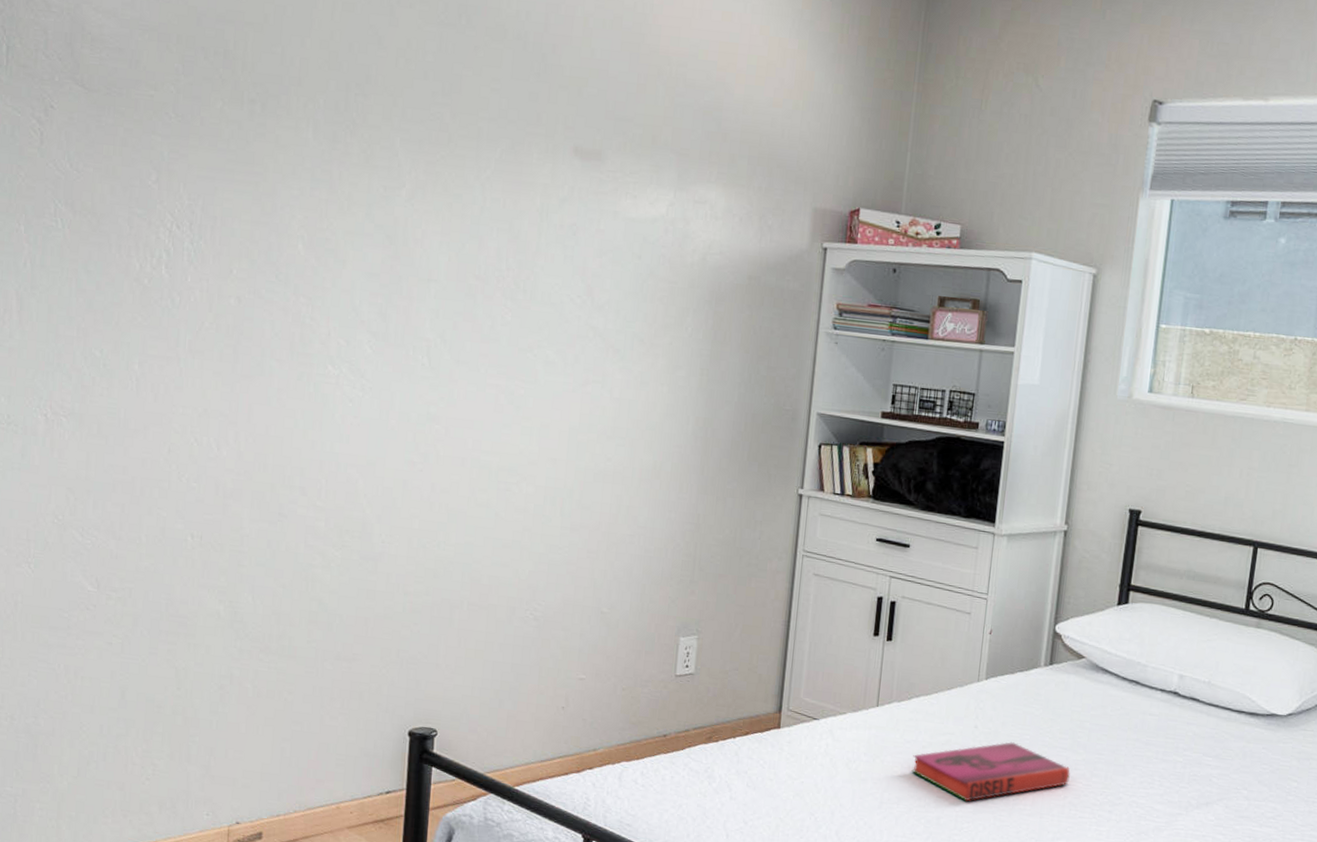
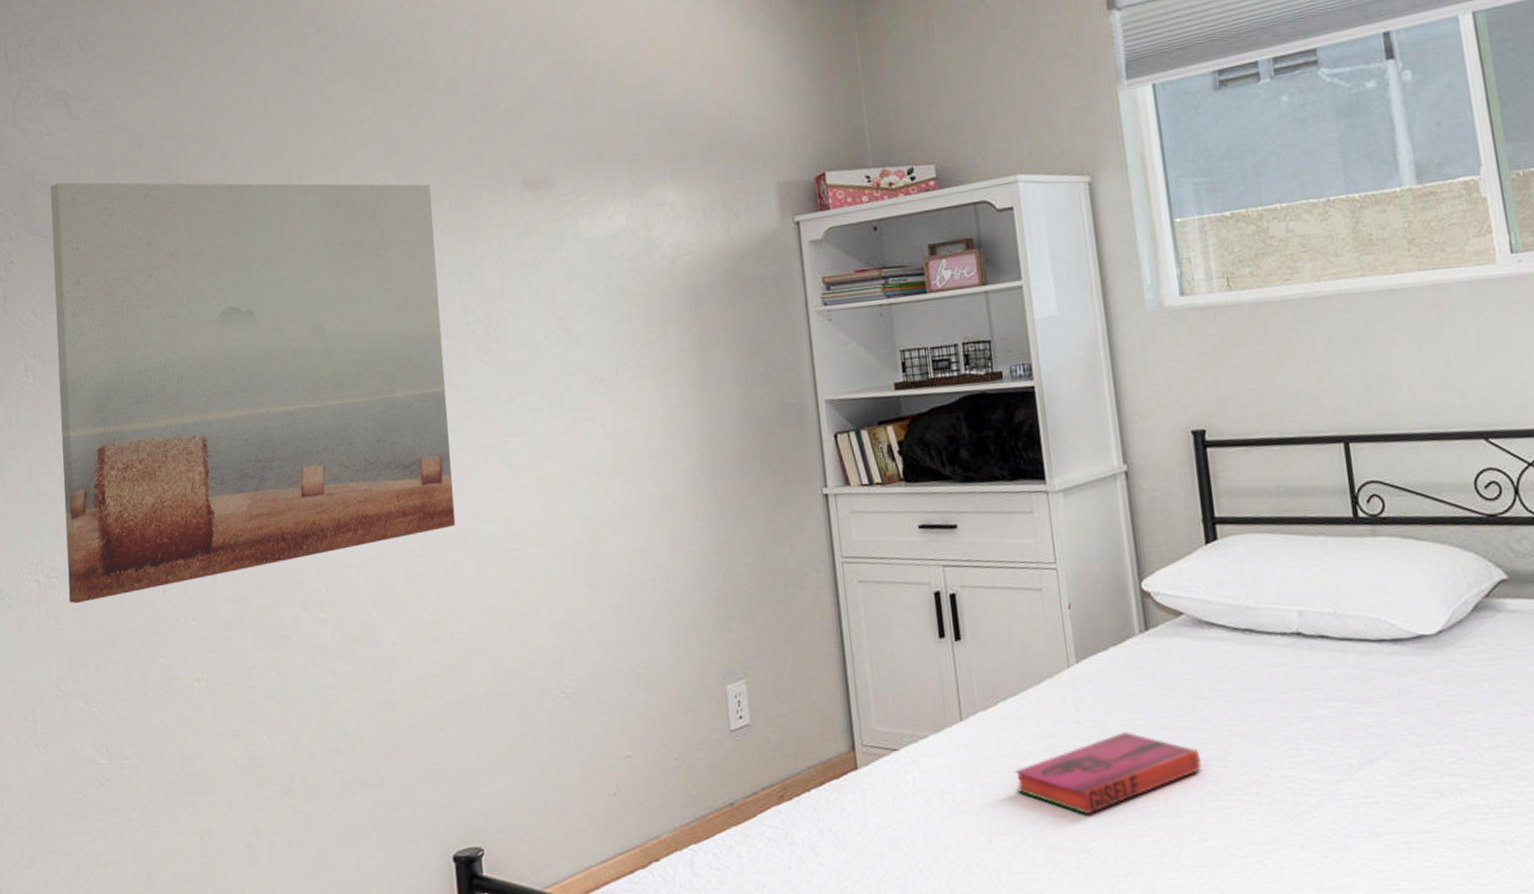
wall art: none [74,39,485,451] -> present [50,182,456,604]

